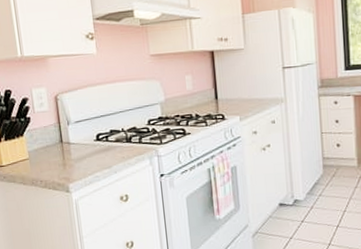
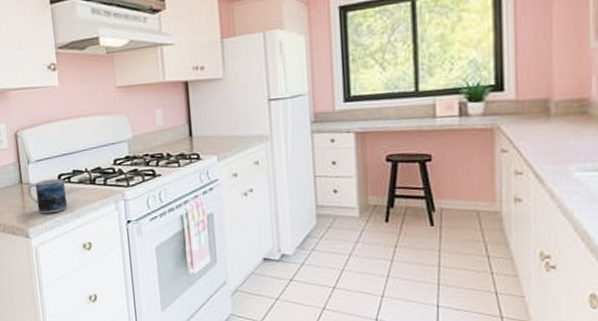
mug: none [67,137,106,170] -> present [27,178,68,214]

